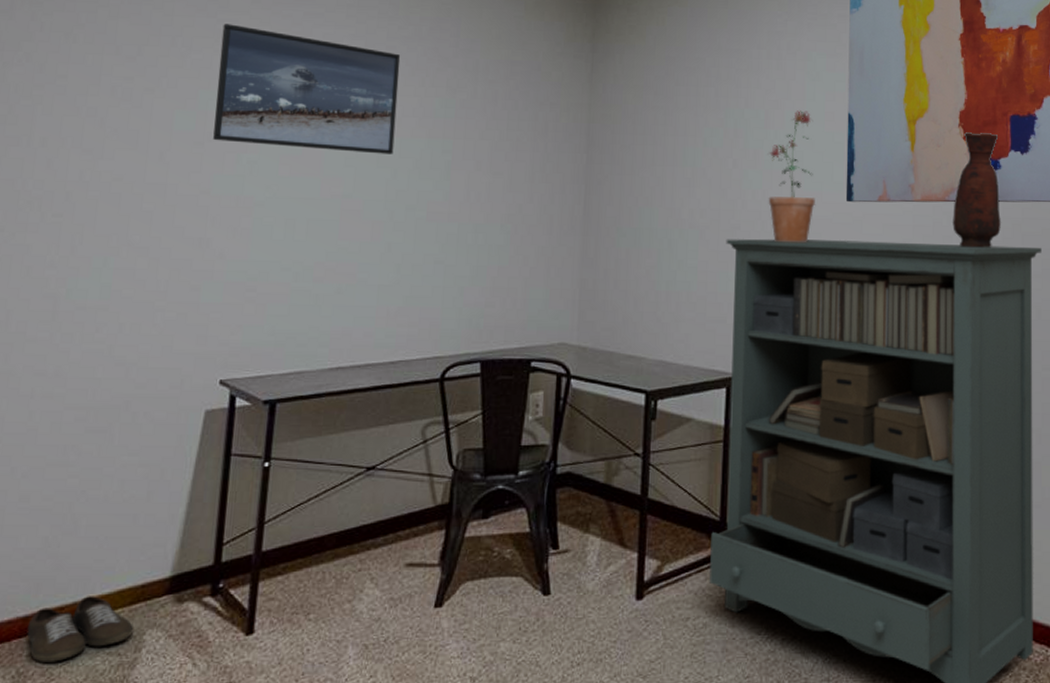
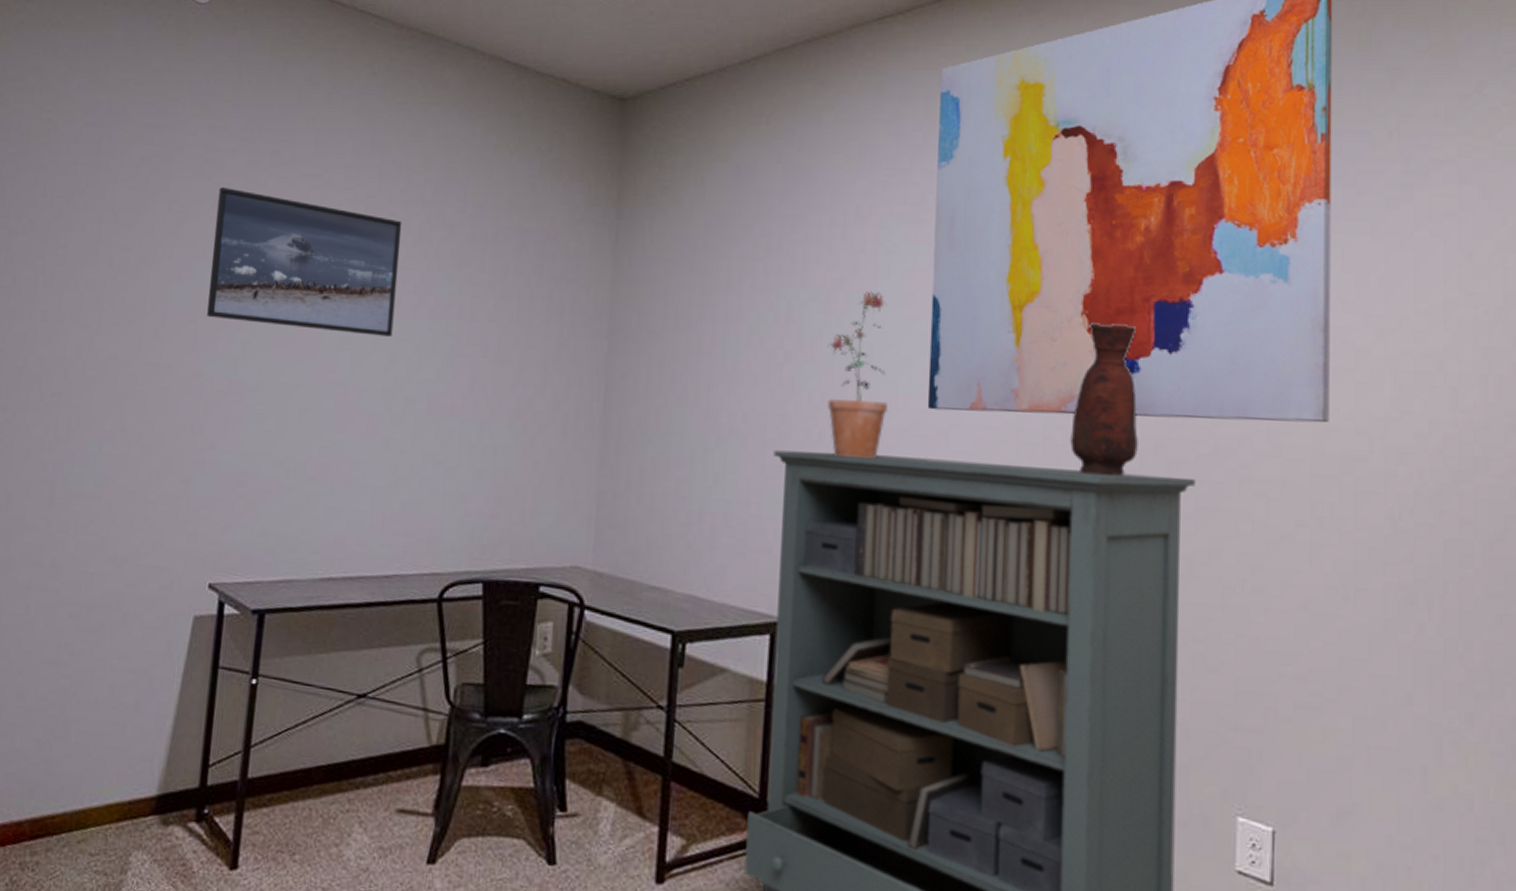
shoe: present [26,596,135,662] -> none [20,807,121,874]

